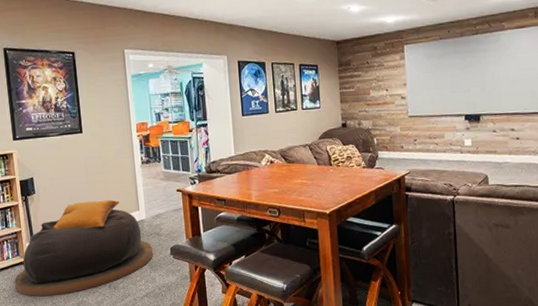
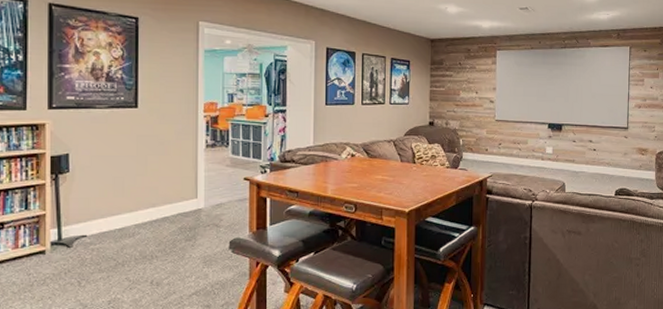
beanbag: present [14,199,153,297] -> none [29,184,208,293]

